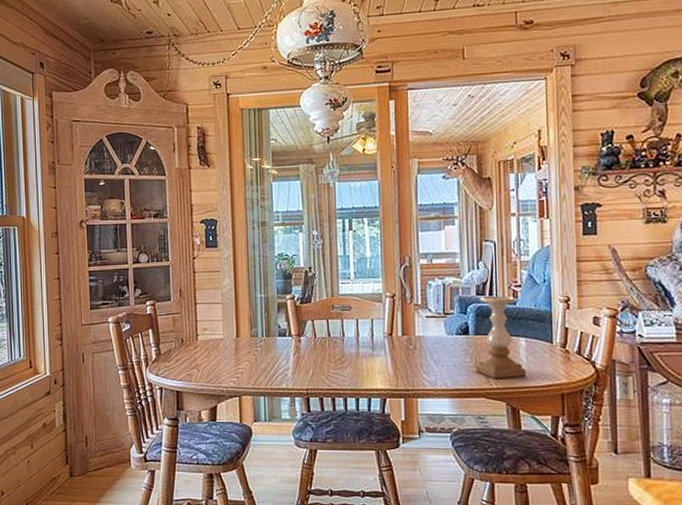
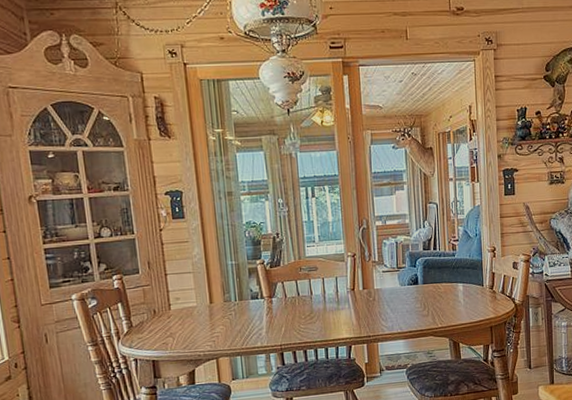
candle holder: present [475,295,526,379] -> none [424,249,464,320]

